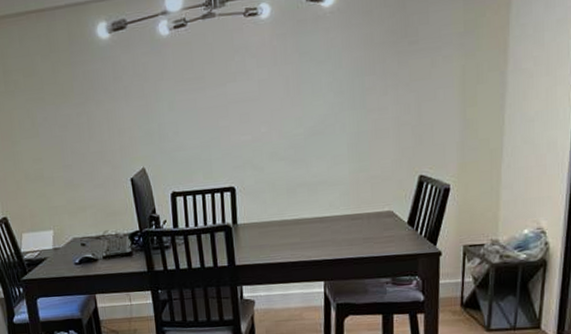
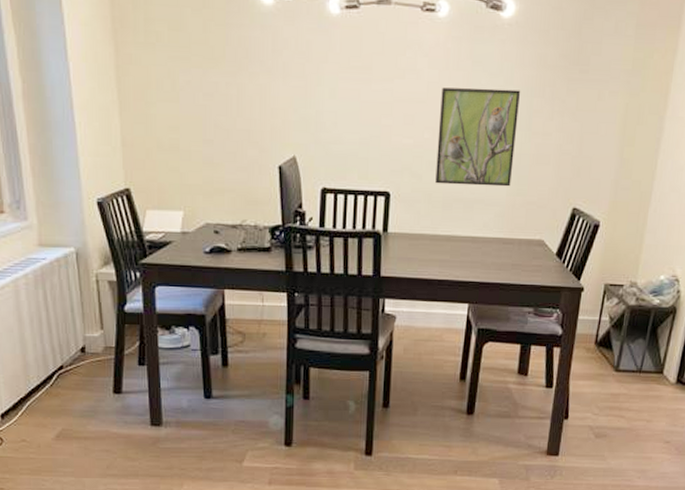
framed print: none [272,72,353,173] -> present [435,87,521,187]

